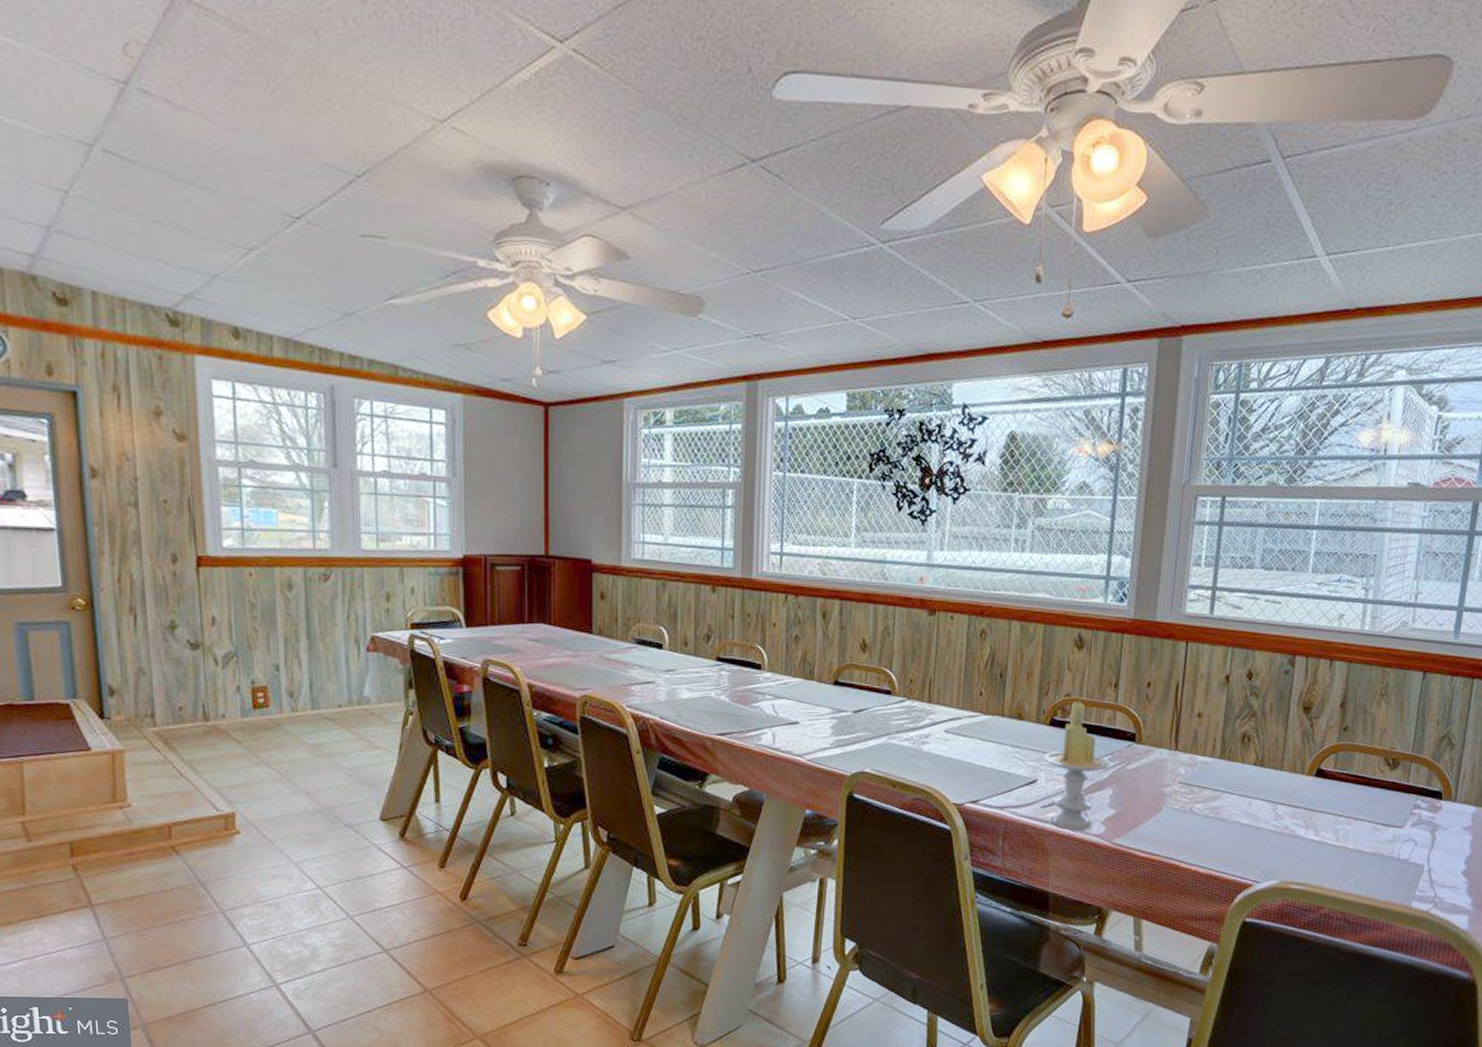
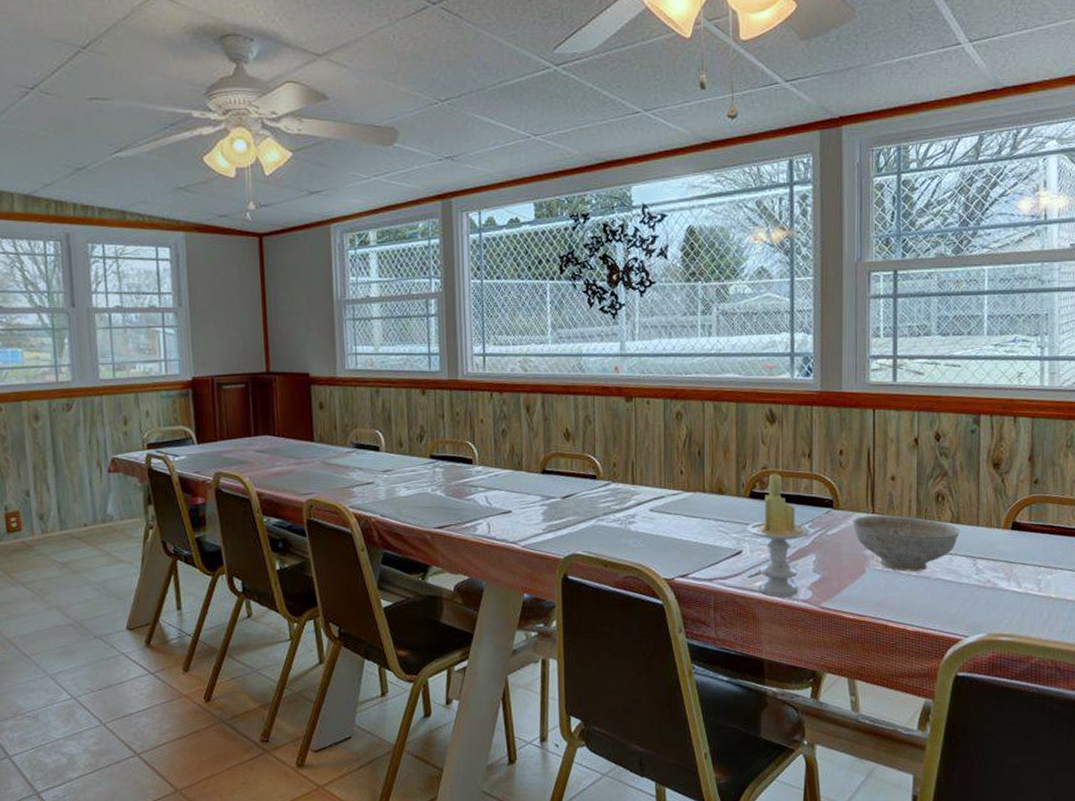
decorative bowl: none [1154,752,1263,813] -> present [853,515,960,571]

